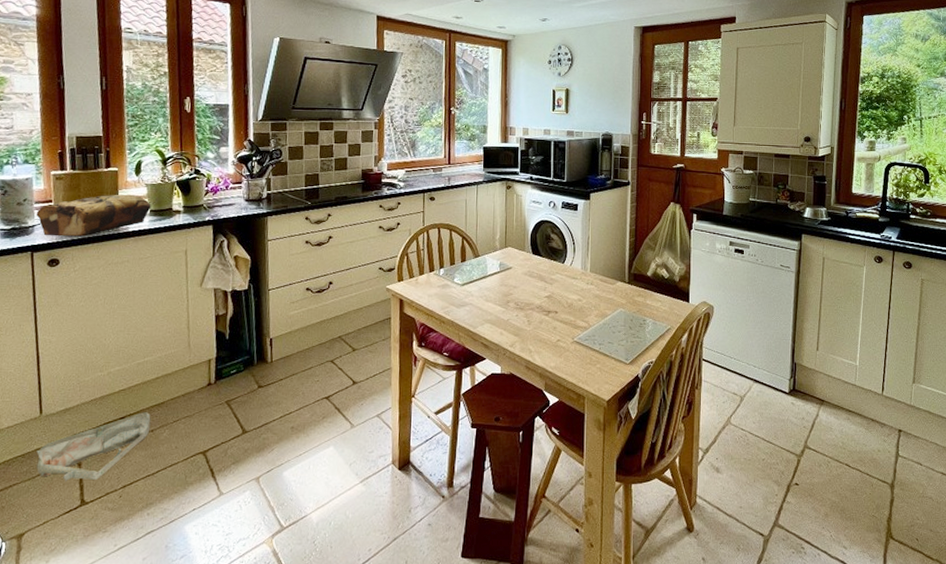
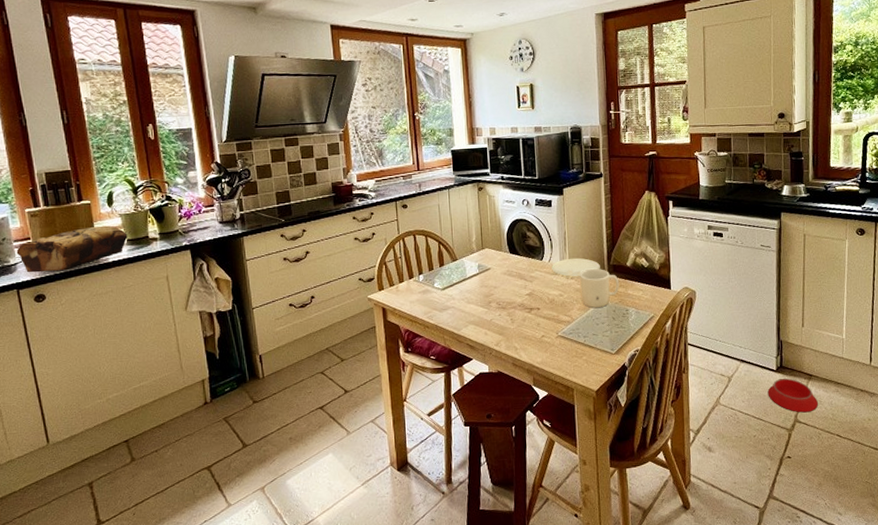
bag: present [36,412,151,481] -> none [49,434,154,504]
plate: none [572,263,621,283] -> present [551,257,600,278]
mug: none [599,275,639,315] -> present [580,268,620,308]
pet bowl: none [779,402,828,439] -> present [767,378,818,413]

